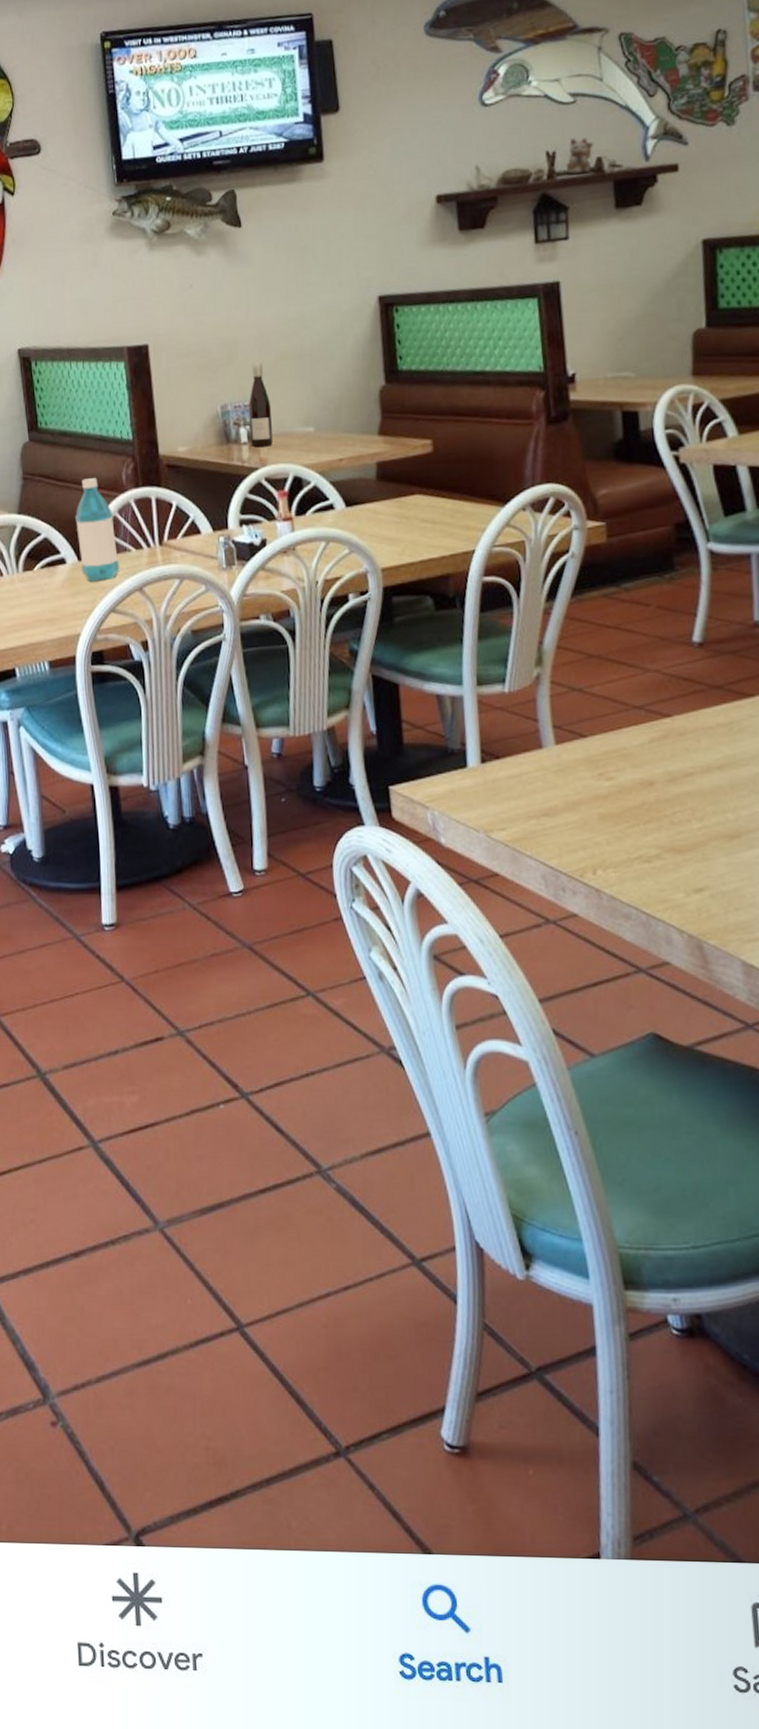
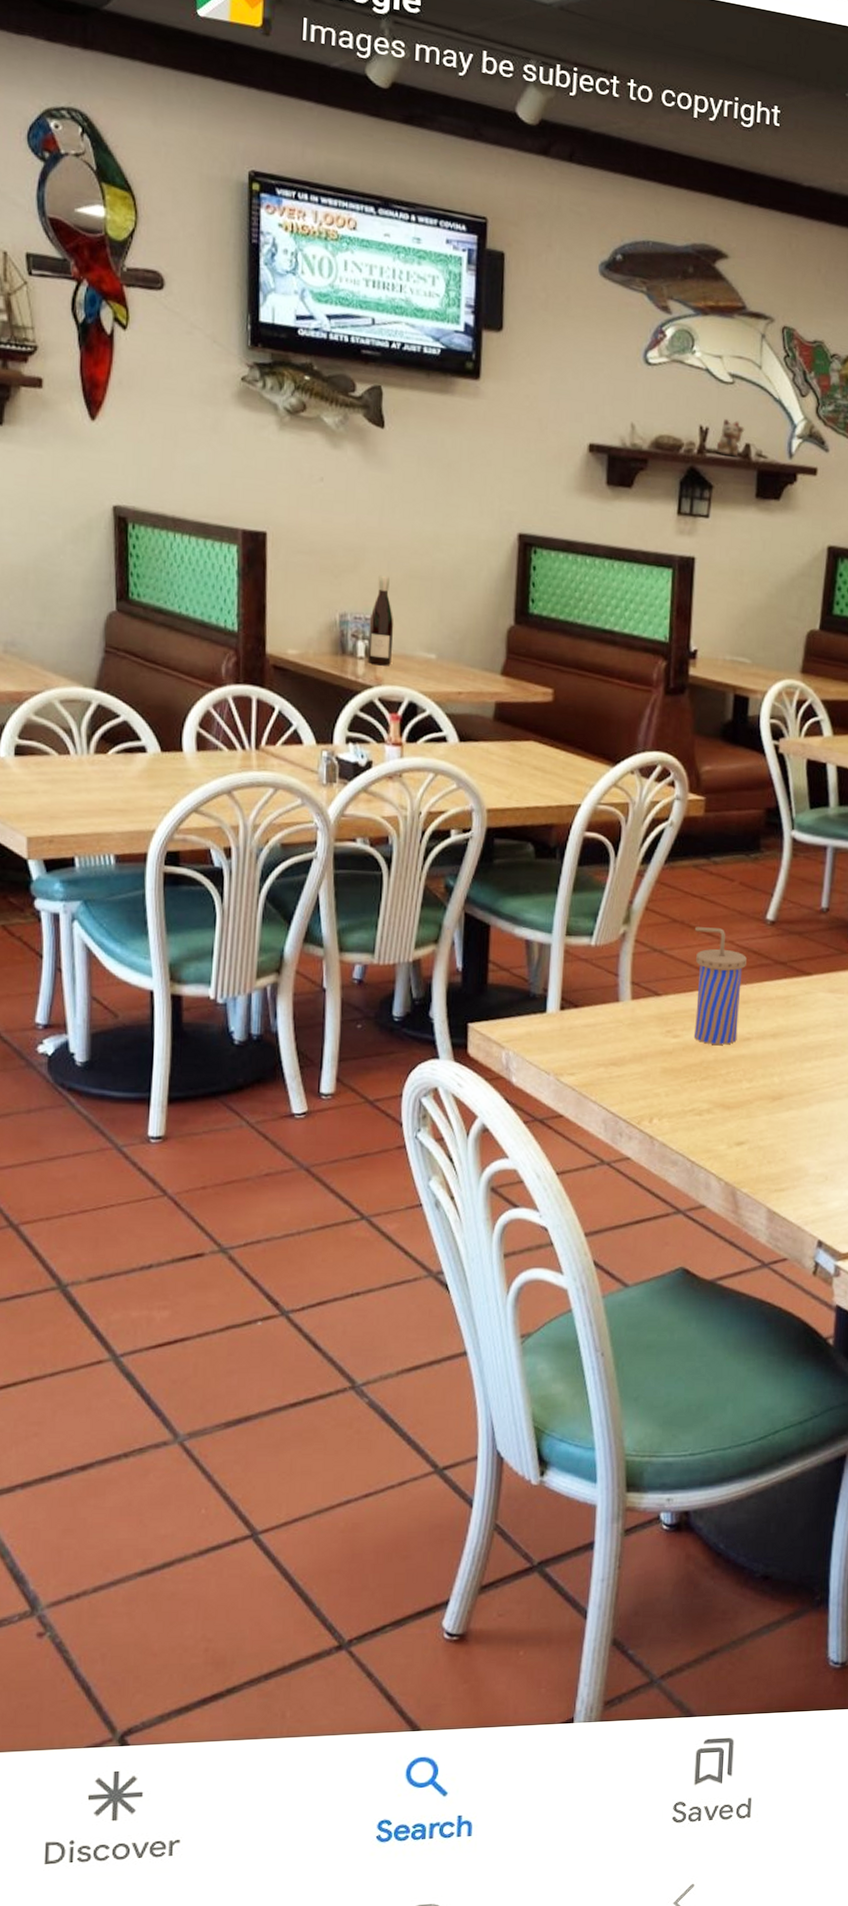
water bottle: present [75,478,120,582] -> none [162,664,209,779]
beverage cup: none [614,658,679,784] -> present [693,927,747,1045]

